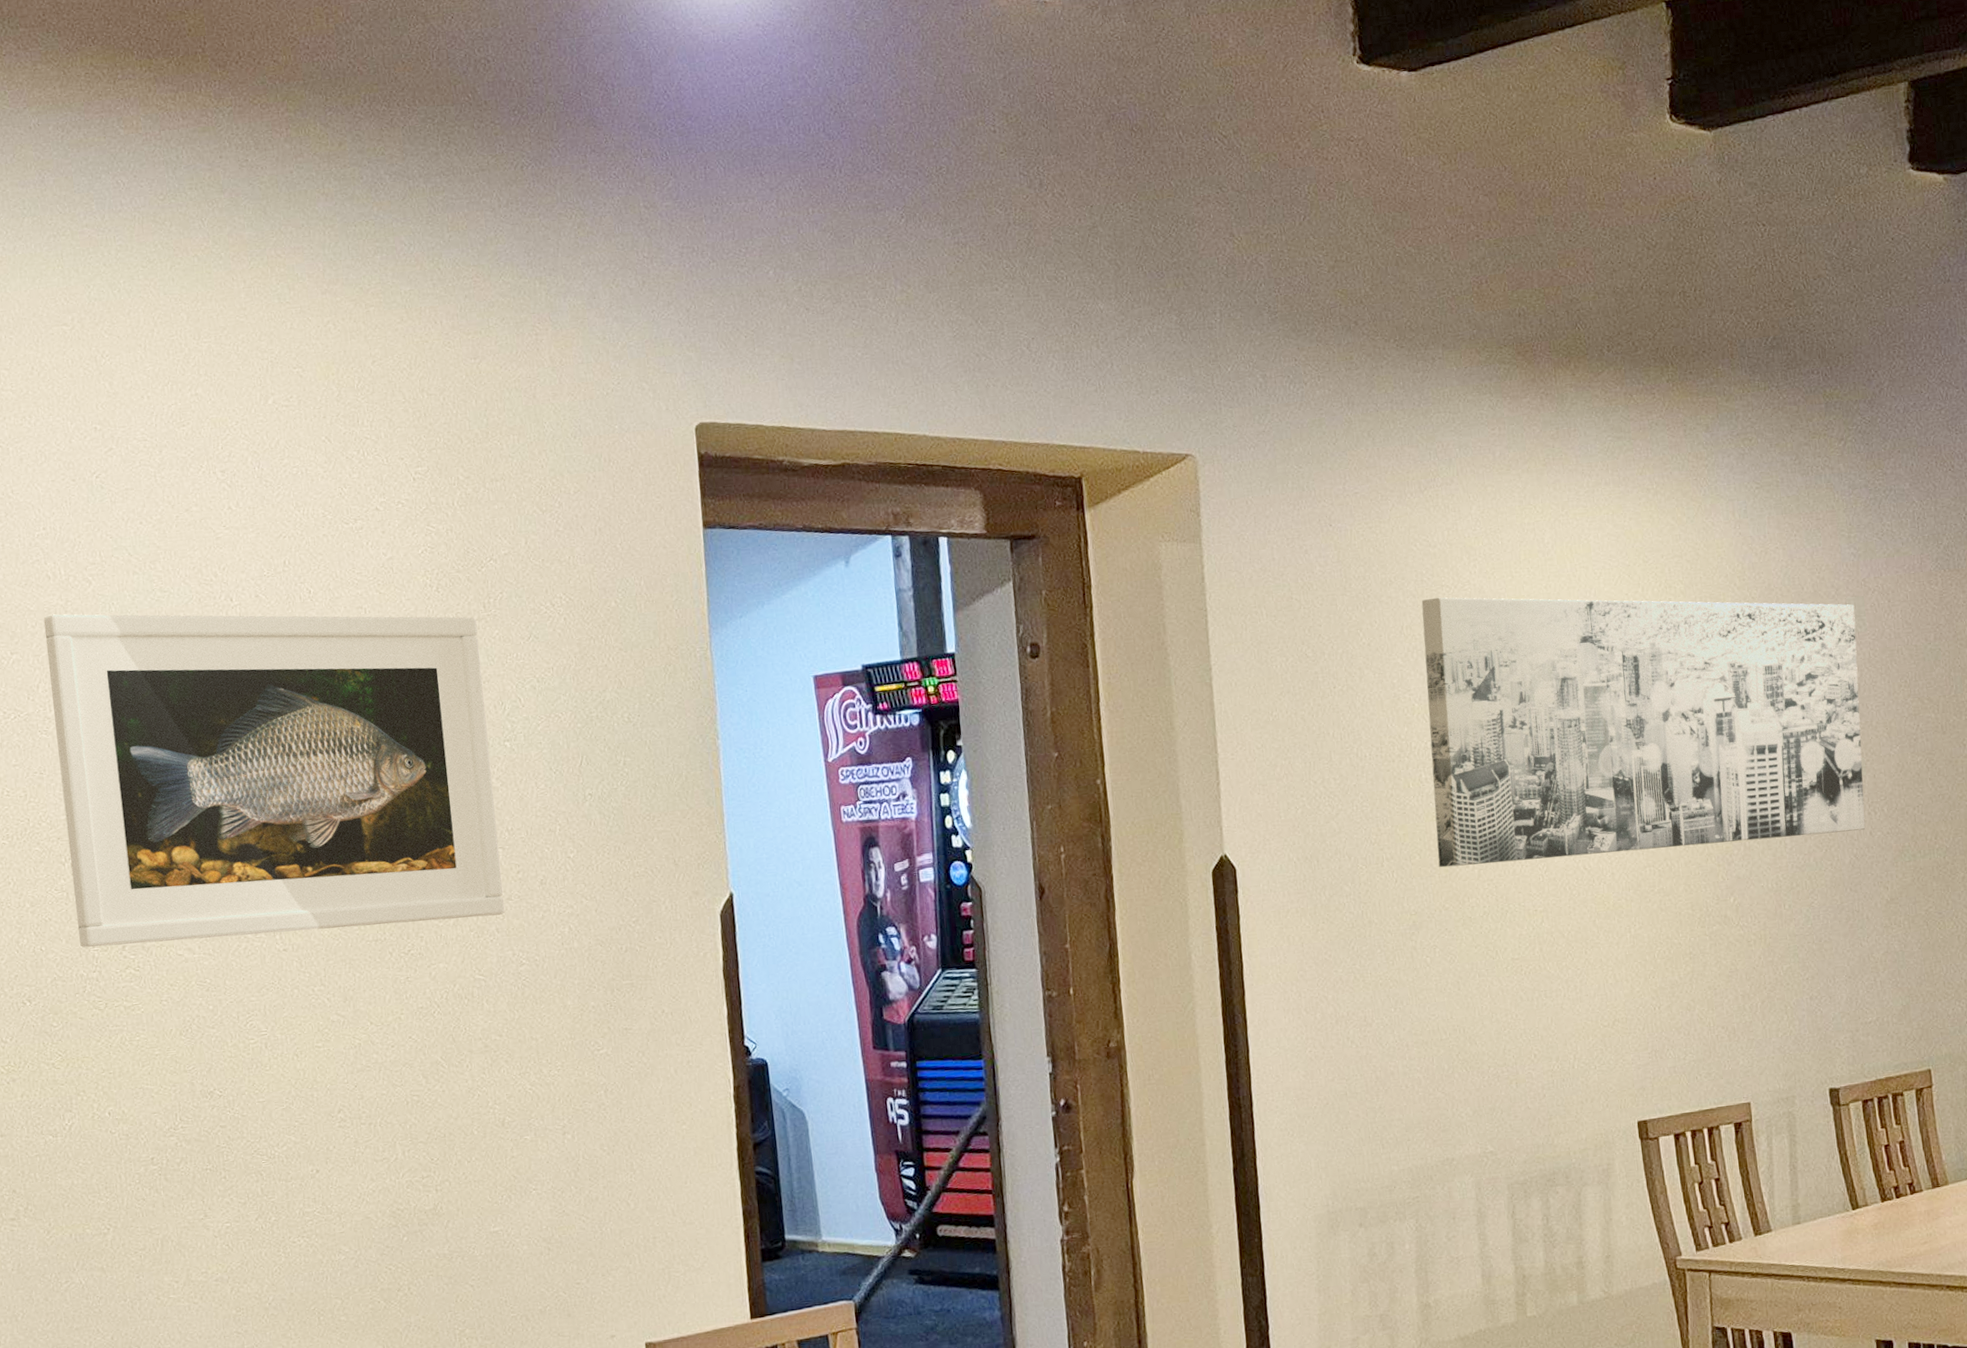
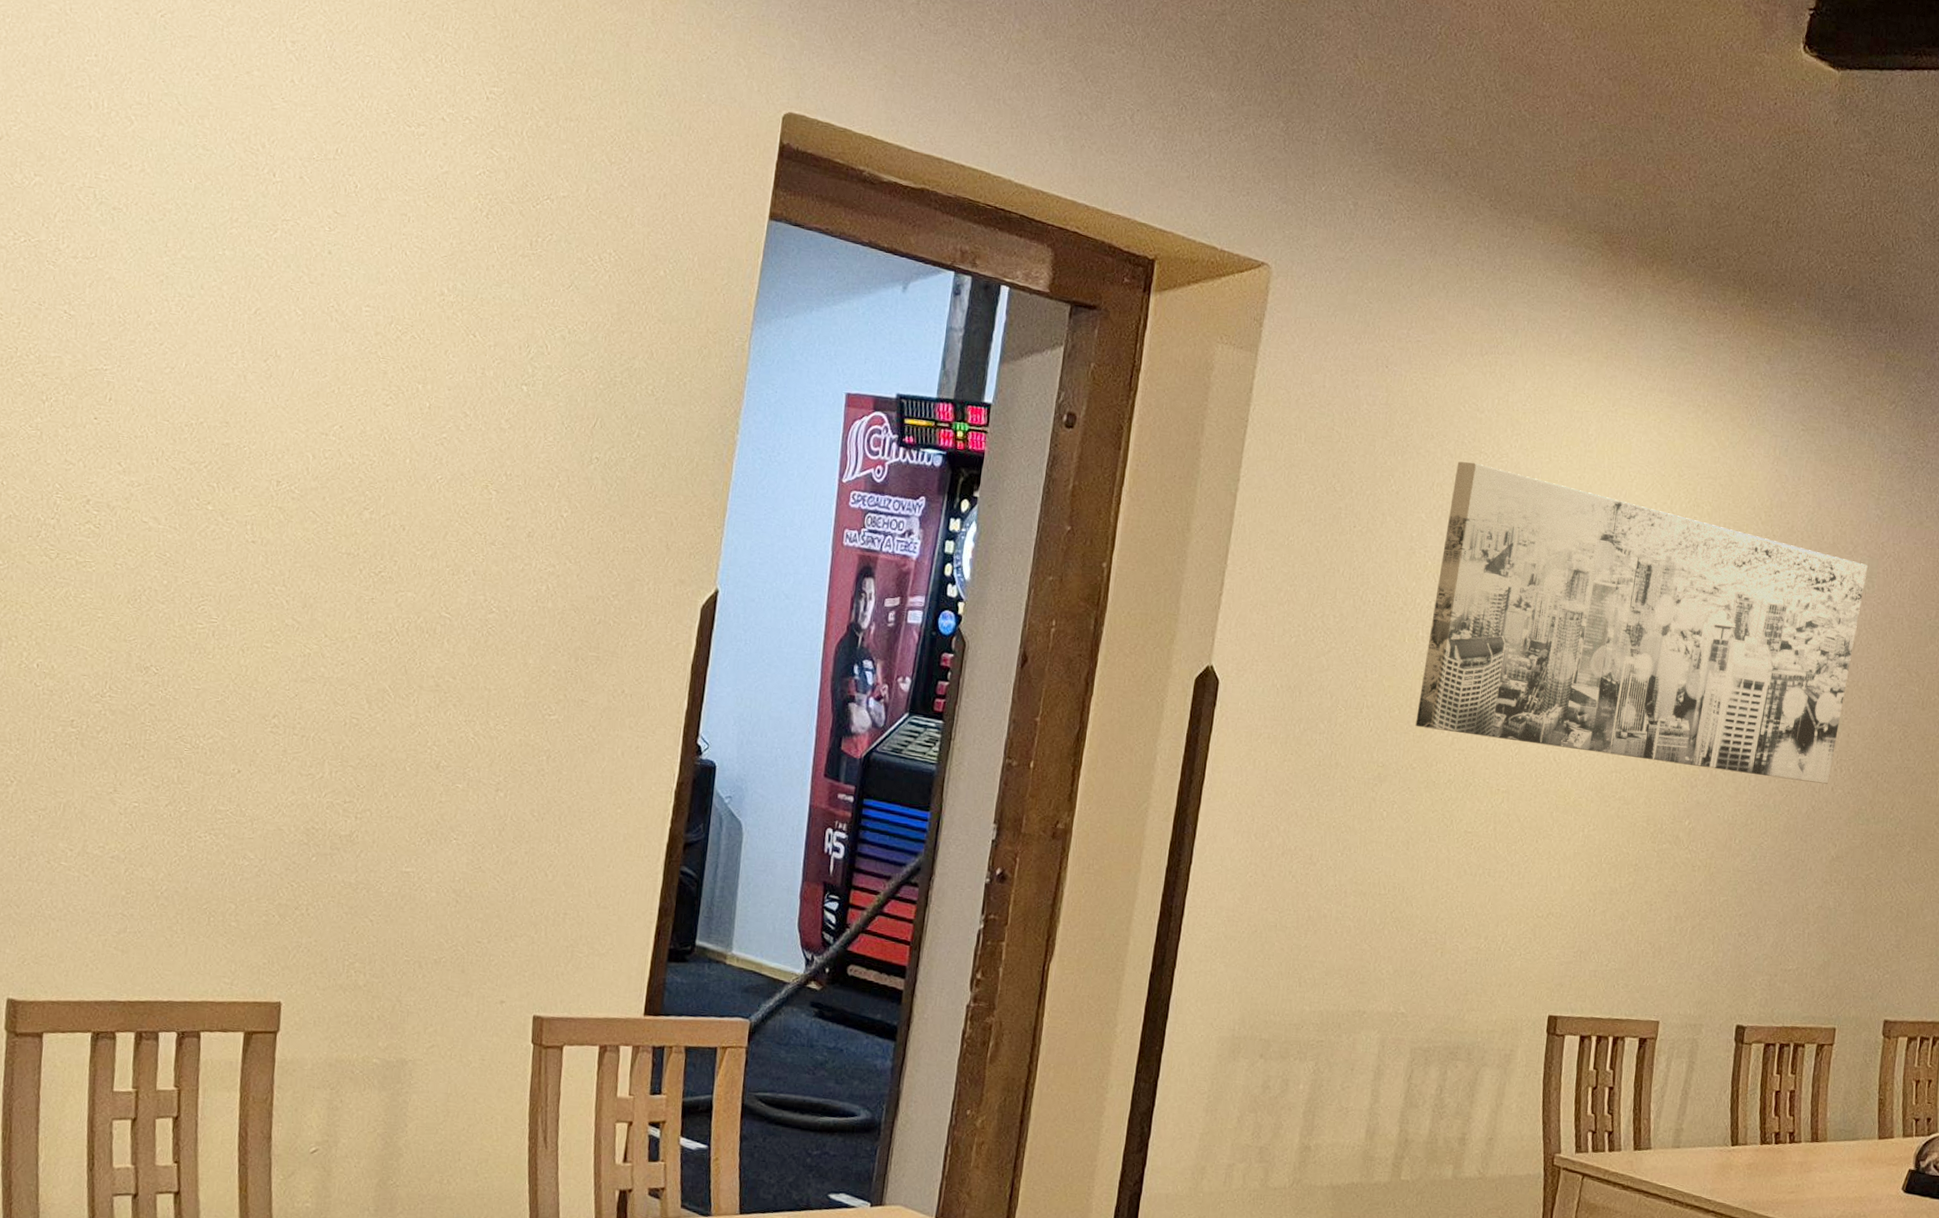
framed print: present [43,614,505,948] -> none [44,145,520,558]

